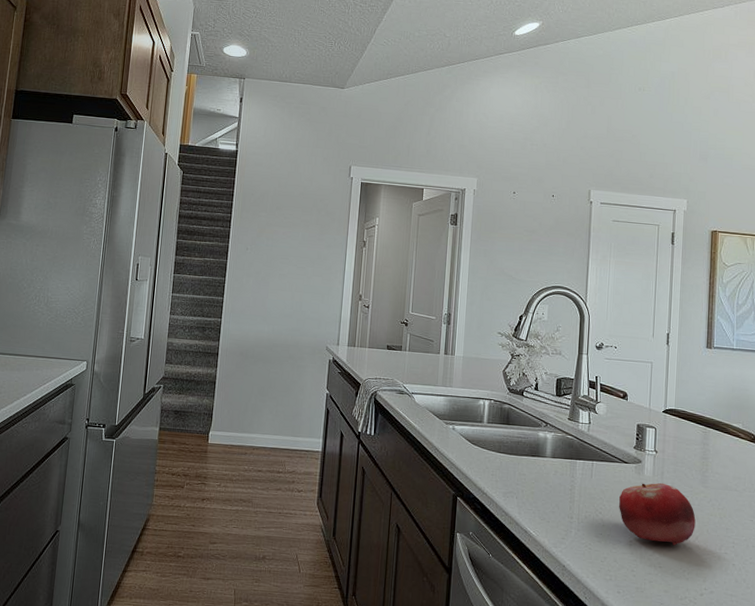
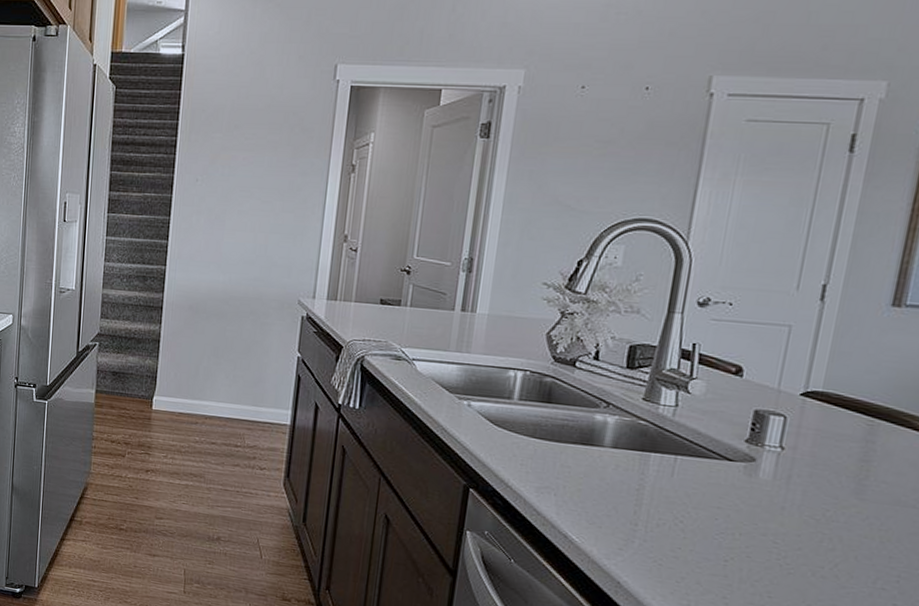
fruit: present [619,482,696,546] -> none [711,488,838,572]

